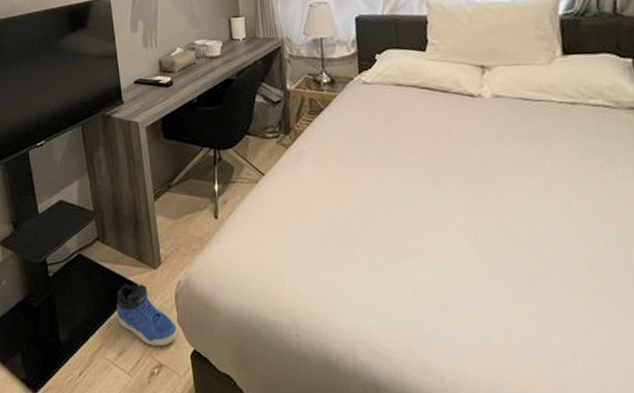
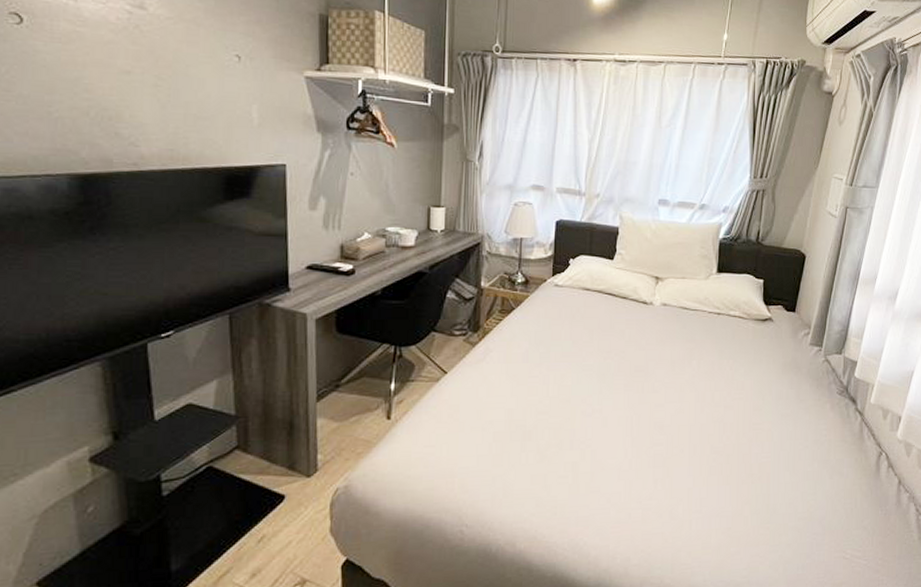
sneaker: present [116,283,179,346] -> none [254,494,330,562]

